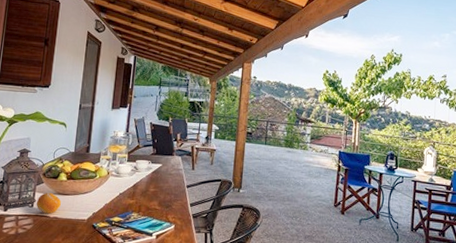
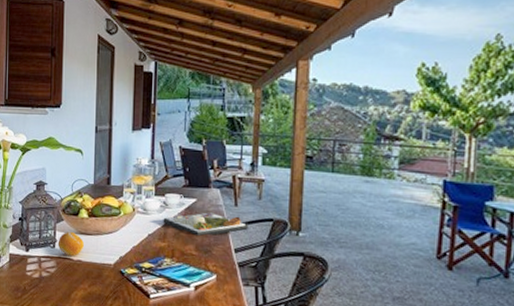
dinner plate: none [133,175,202,194] -> present [163,212,248,236]

